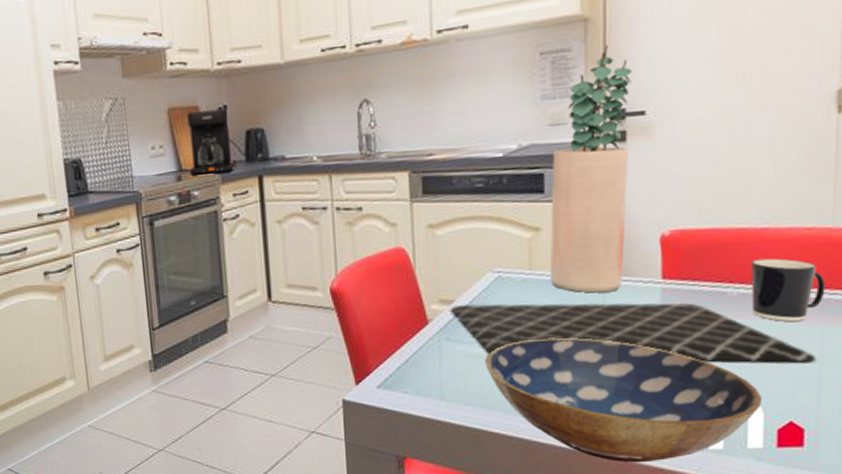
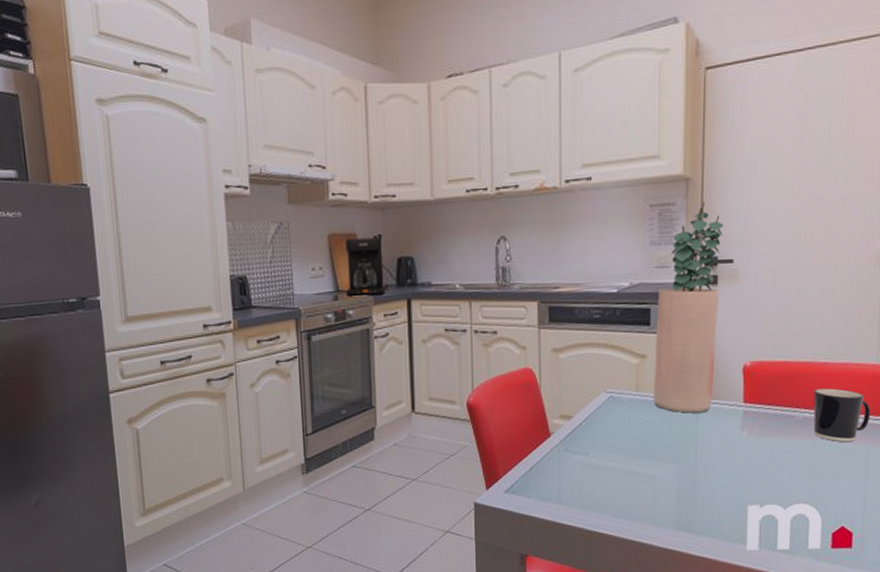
placemat: present [451,303,815,363] -> none [570,420,862,477]
bowl: present [485,337,763,463] -> none [597,451,821,561]

